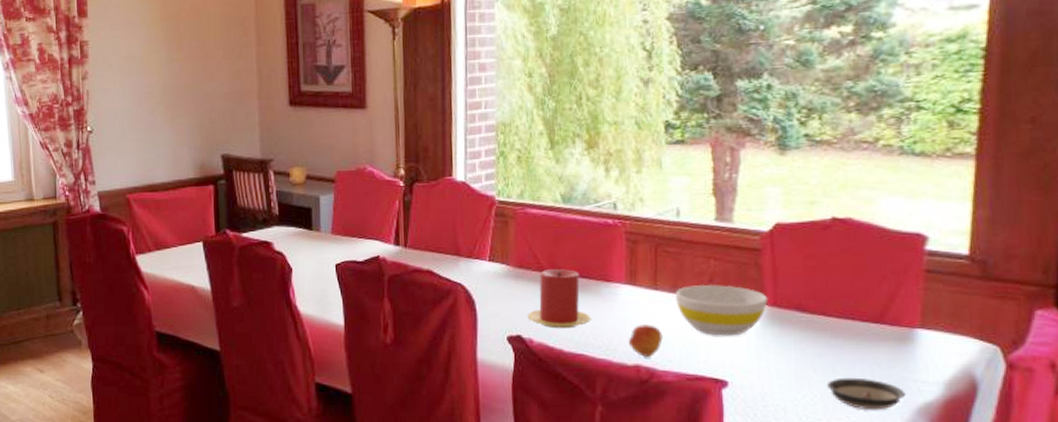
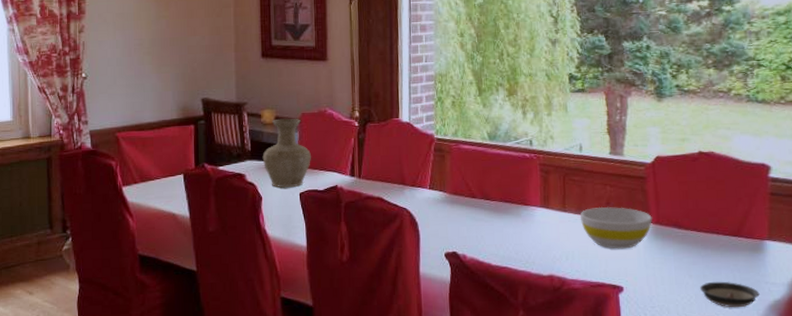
vase: none [292,177,348,258] -> present [262,118,311,188]
candle: present [527,269,591,329] -> none [461,195,513,246]
fruit: present [628,324,663,357] -> none [543,241,571,268]

